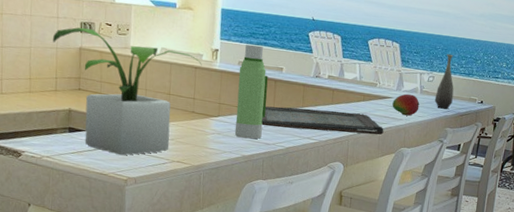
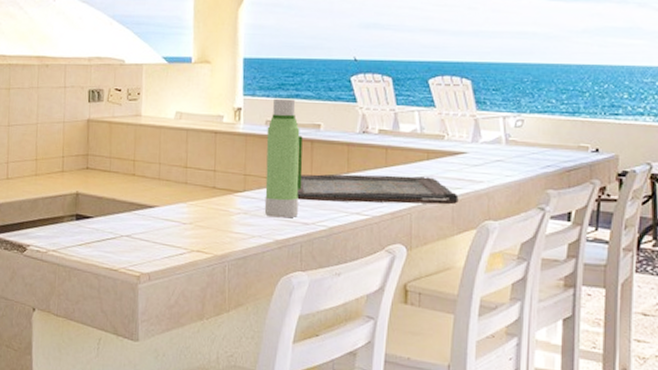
potted plant: present [53,27,202,156] -> none [60,97,223,246]
fruit: present [392,93,420,116] -> none [467,146,506,176]
bottle: present [434,53,454,109] -> none [527,87,554,163]

